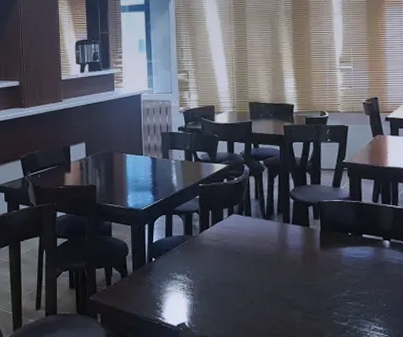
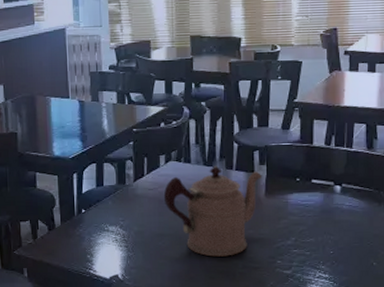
coffeepot: none [226,219,316,307] -> present [163,165,262,257]

